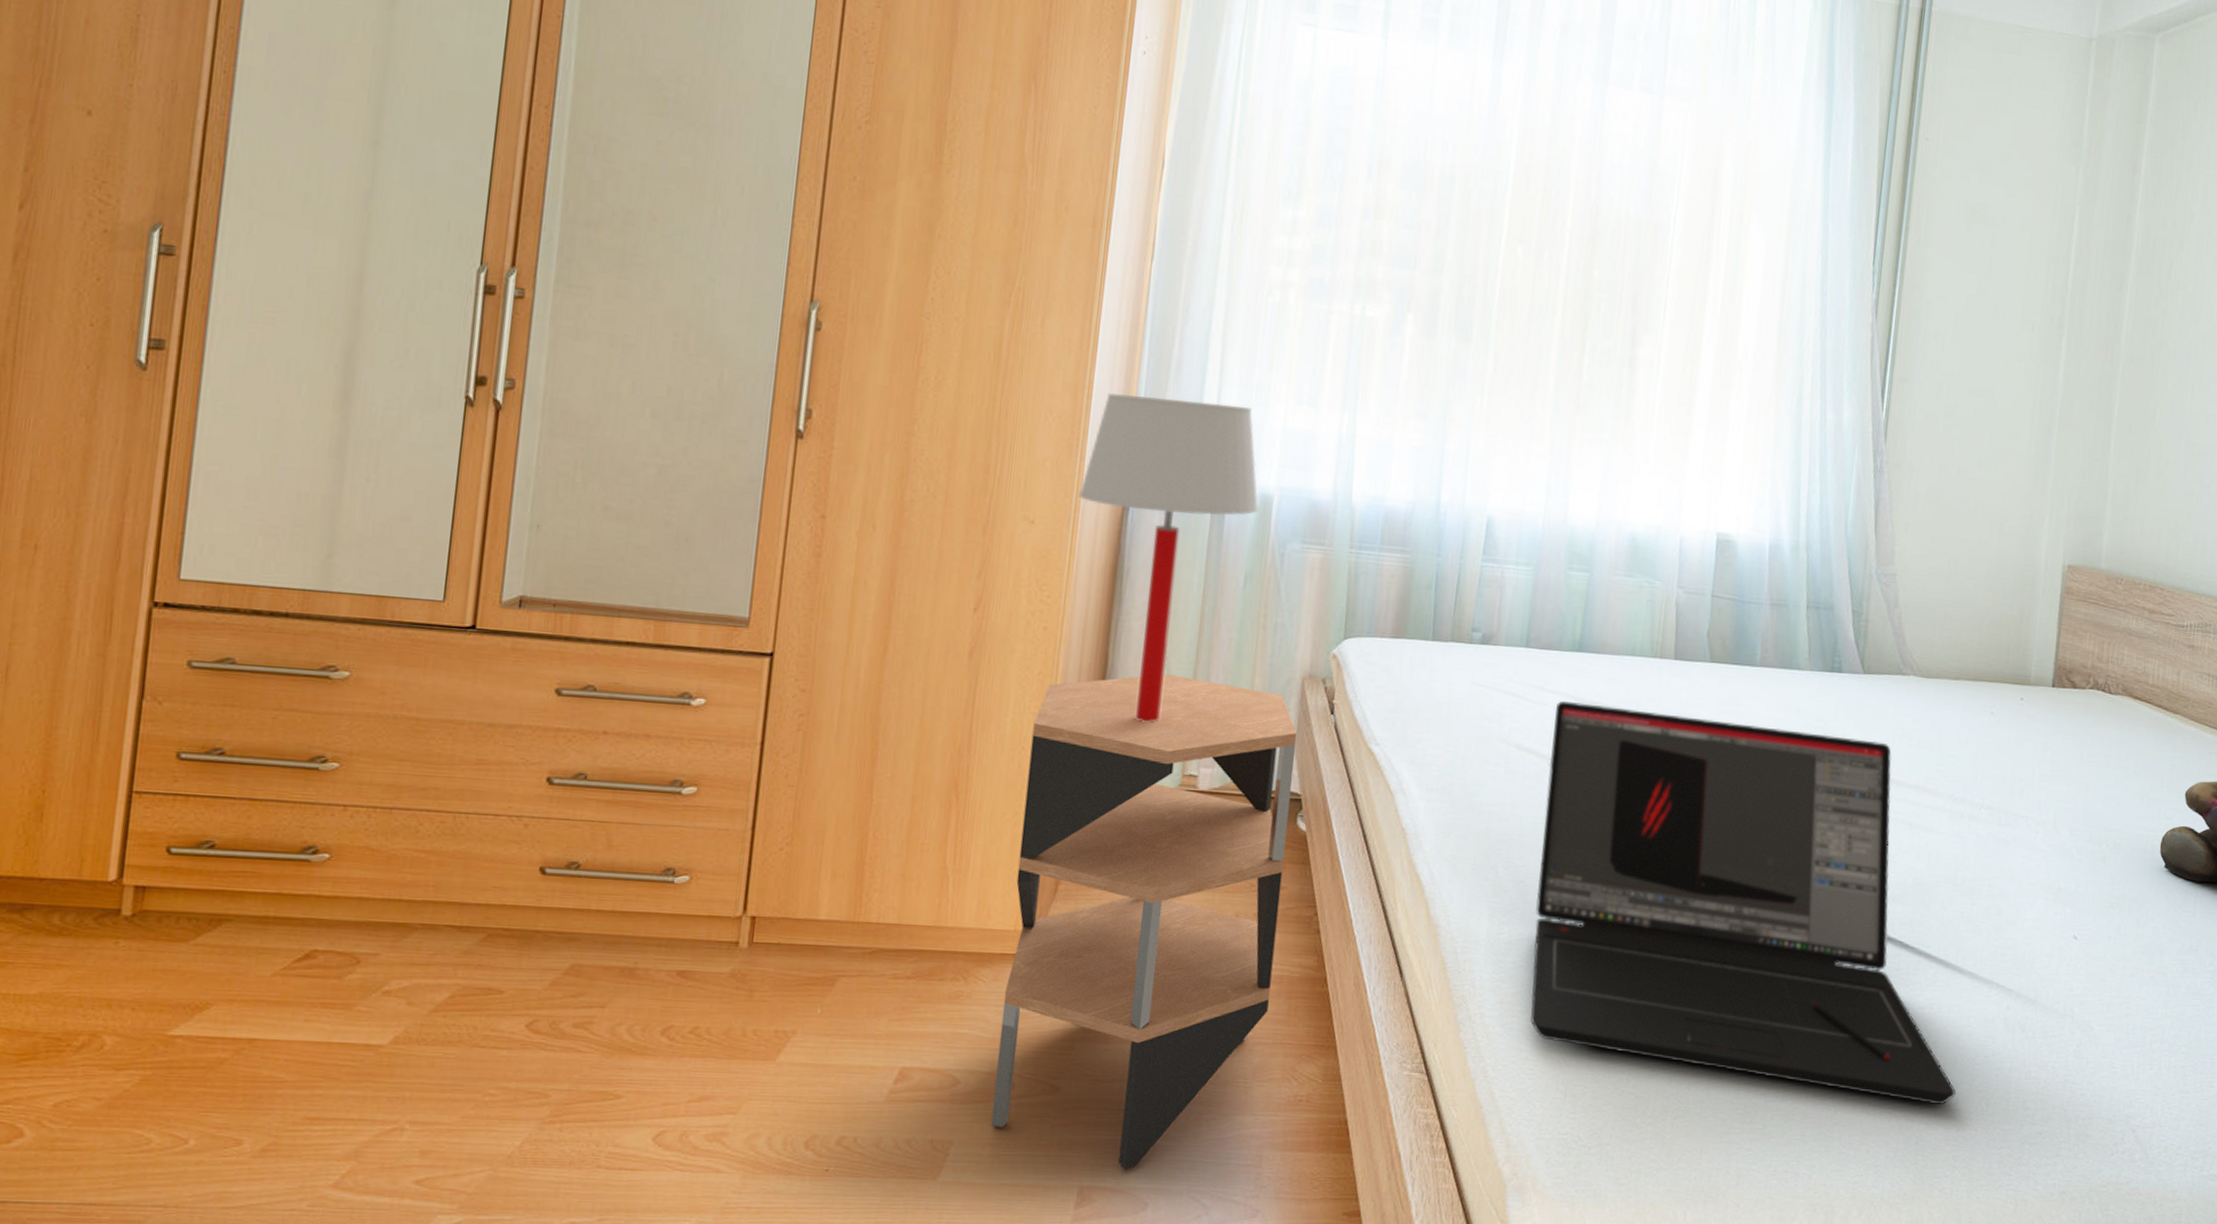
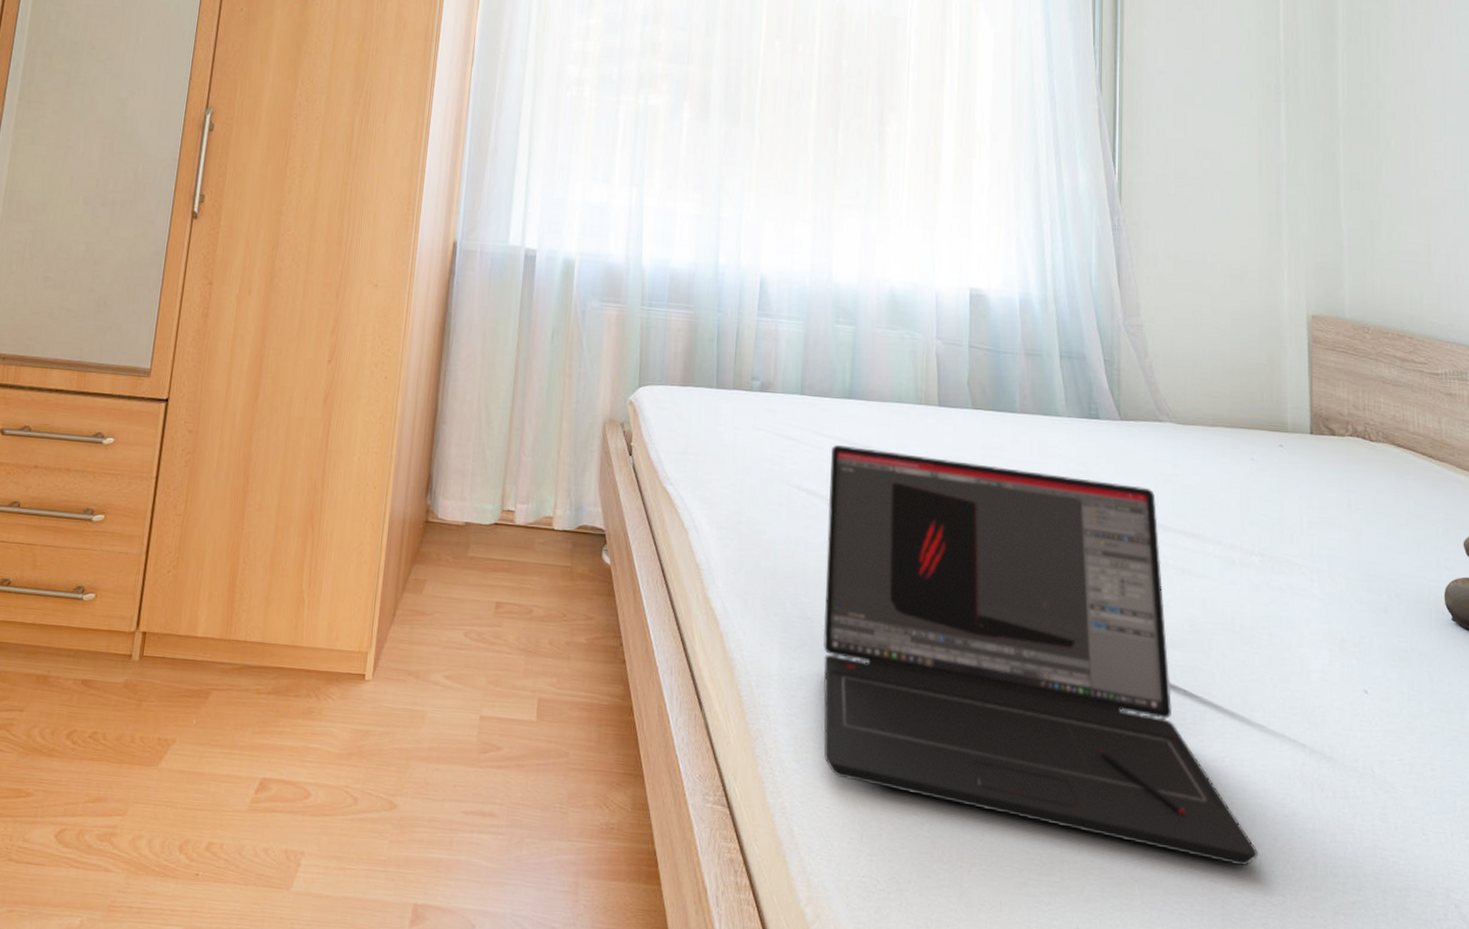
side table: present [991,674,1298,1170] -> none [337,418,601,890]
table lamp: present [1078,392,1260,723] -> none [413,175,564,462]

